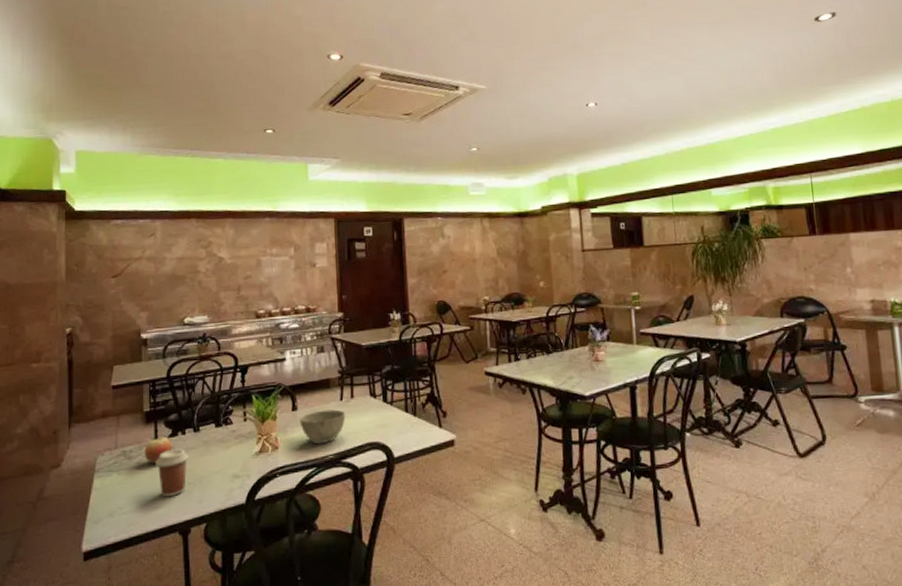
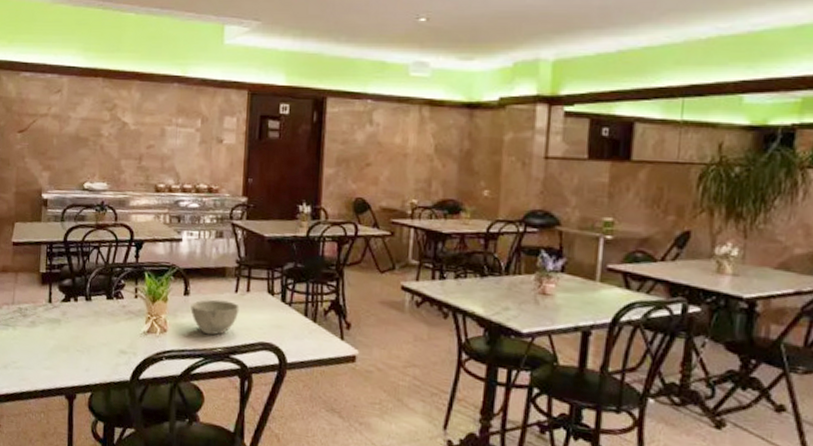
apple: present [144,436,172,463] -> none [38,300,64,325]
coffee cup: present [155,449,189,498] -> none [48,314,79,361]

